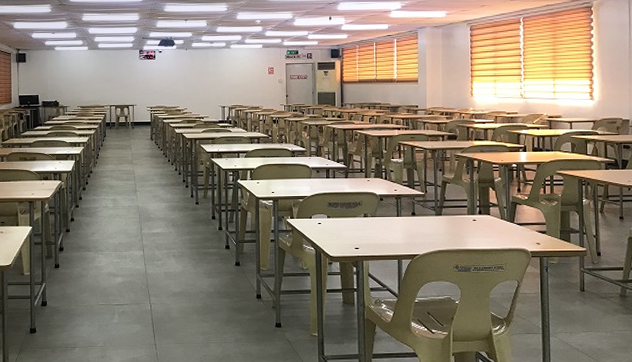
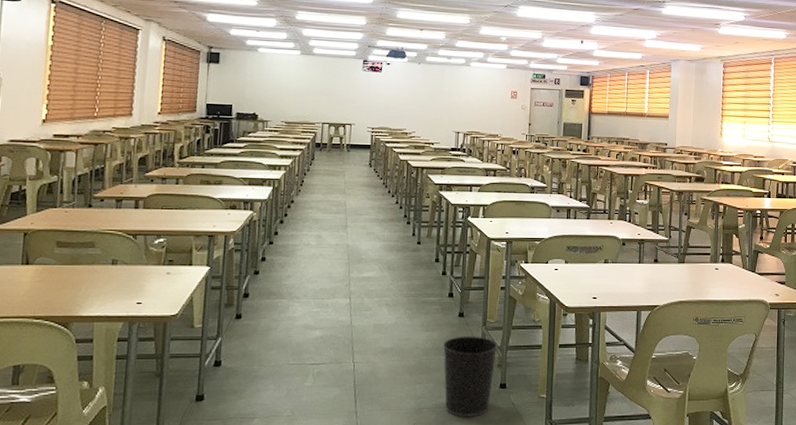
wastebasket: none [224,282,272,351] -> present [443,336,498,417]

